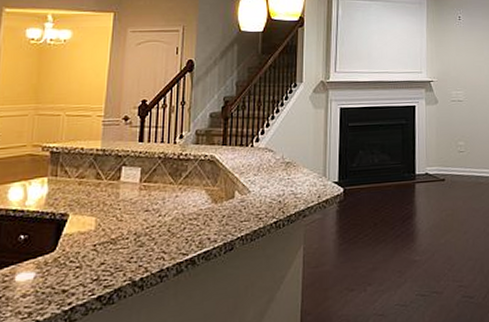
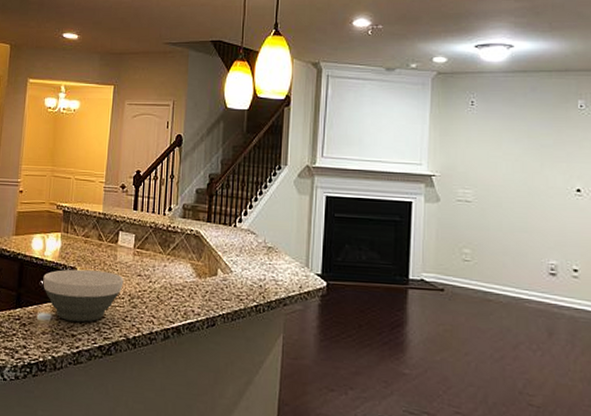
bowl: none [23,212,128,276] -> present [43,269,124,322]

